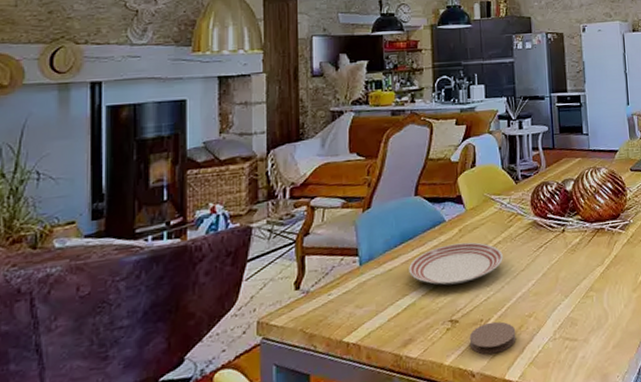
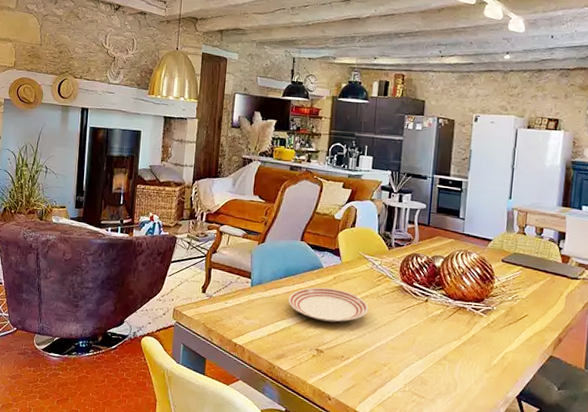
coaster: present [469,321,516,355] -> none [330,360,371,388]

